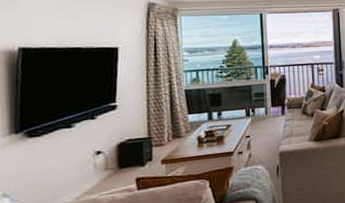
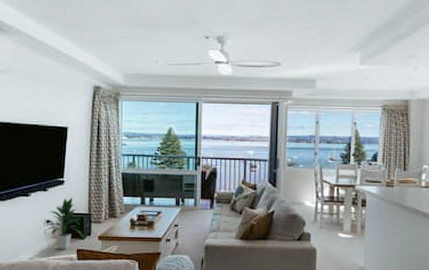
indoor plant: none [95,122,145,182] -> present [45,197,85,250]

